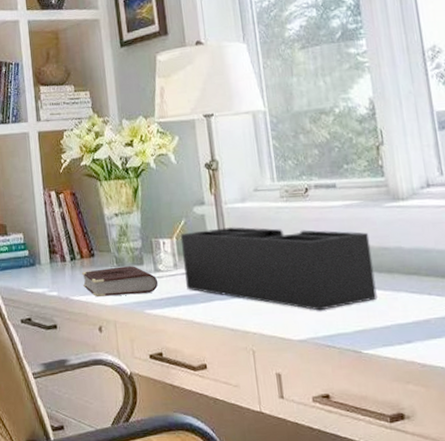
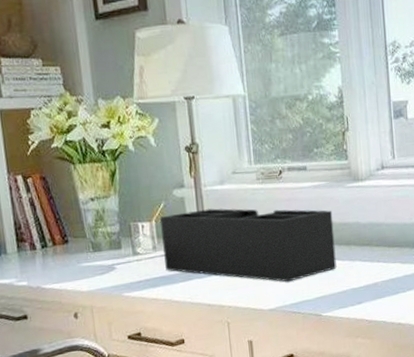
book: present [81,266,159,298] -> none [54,250,137,284]

